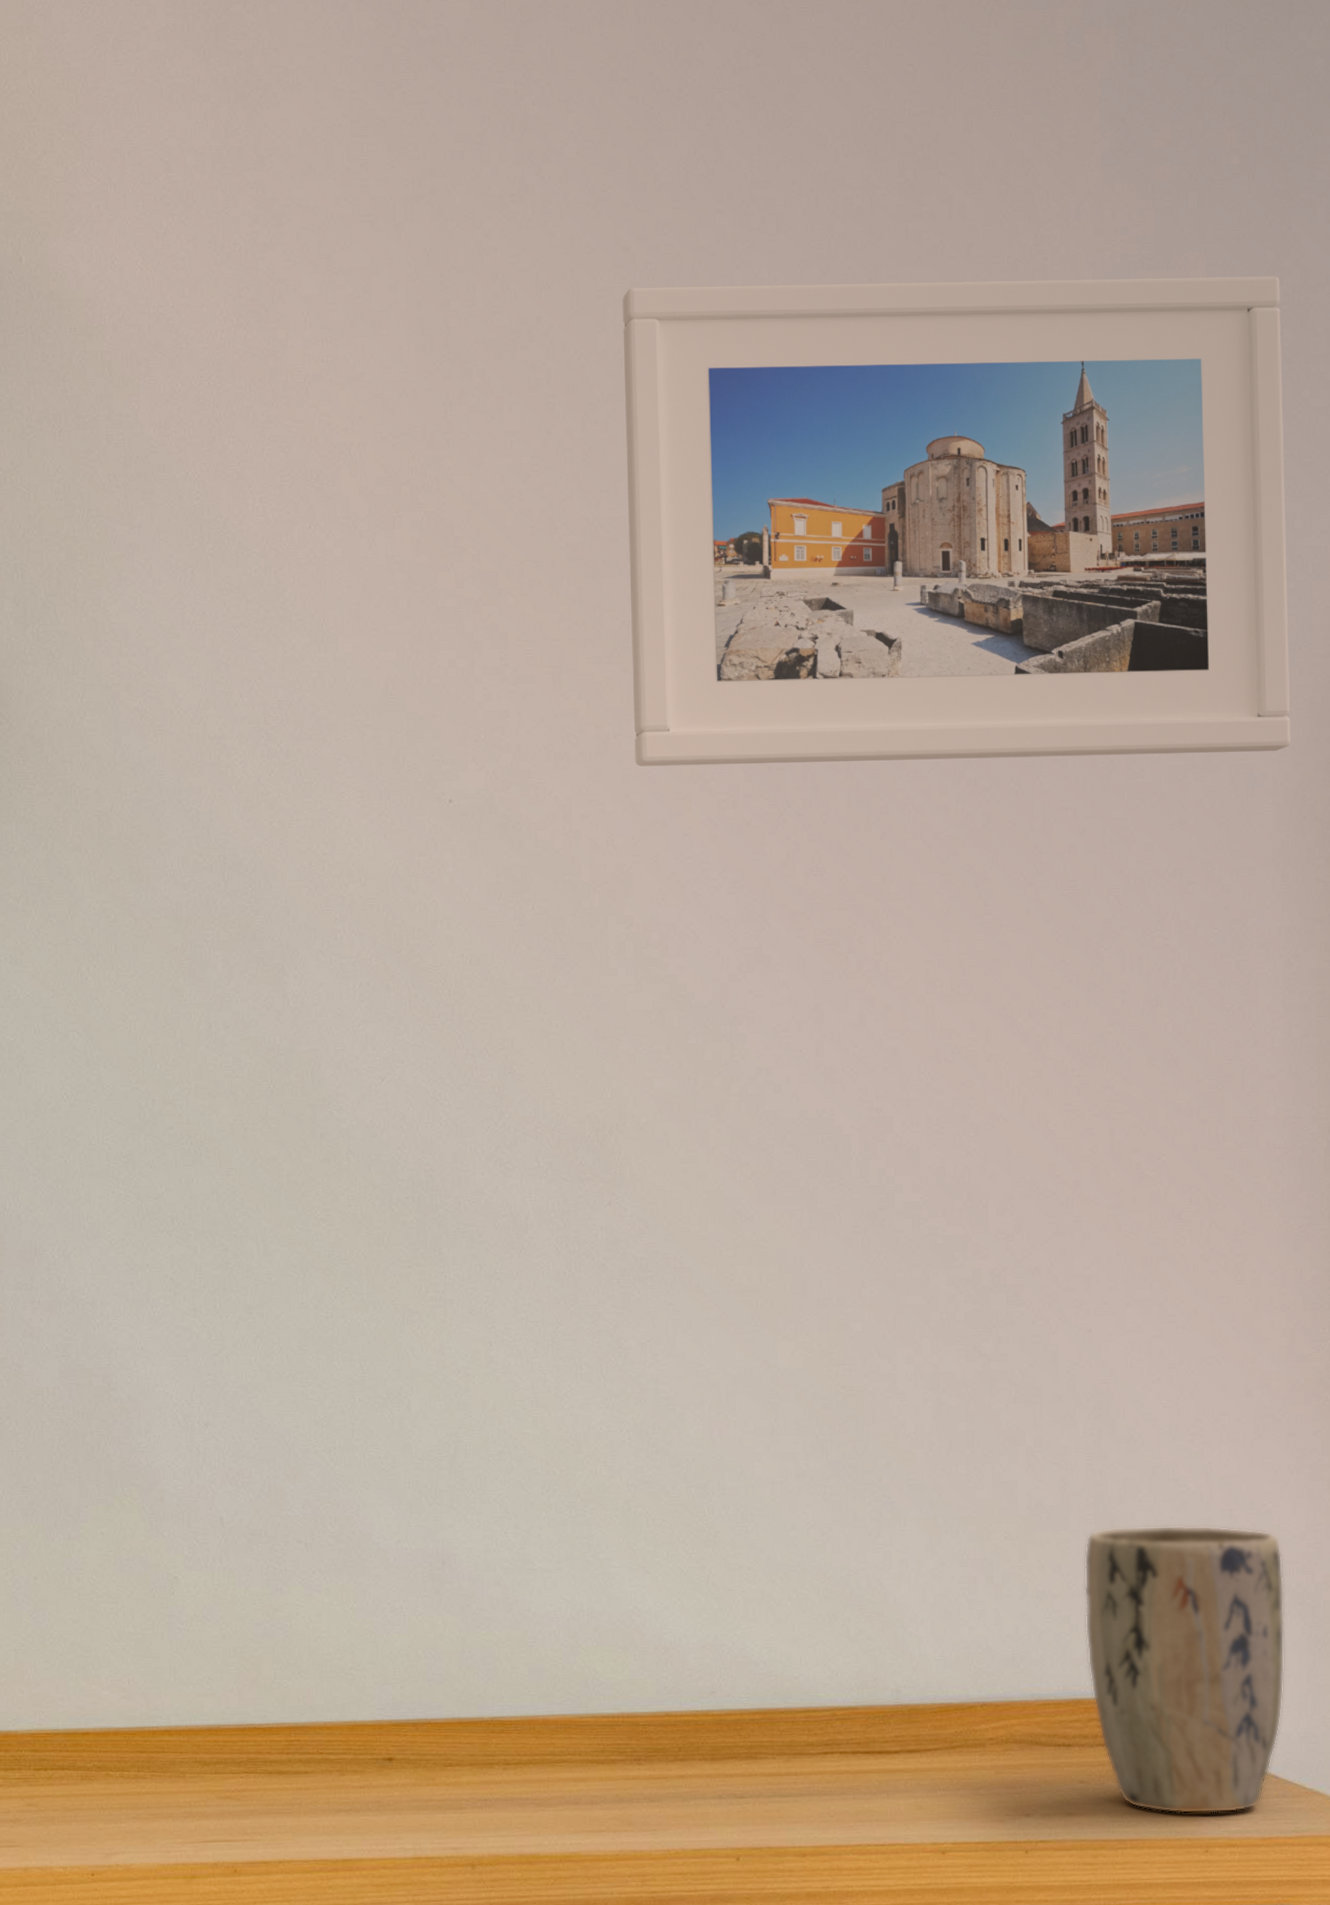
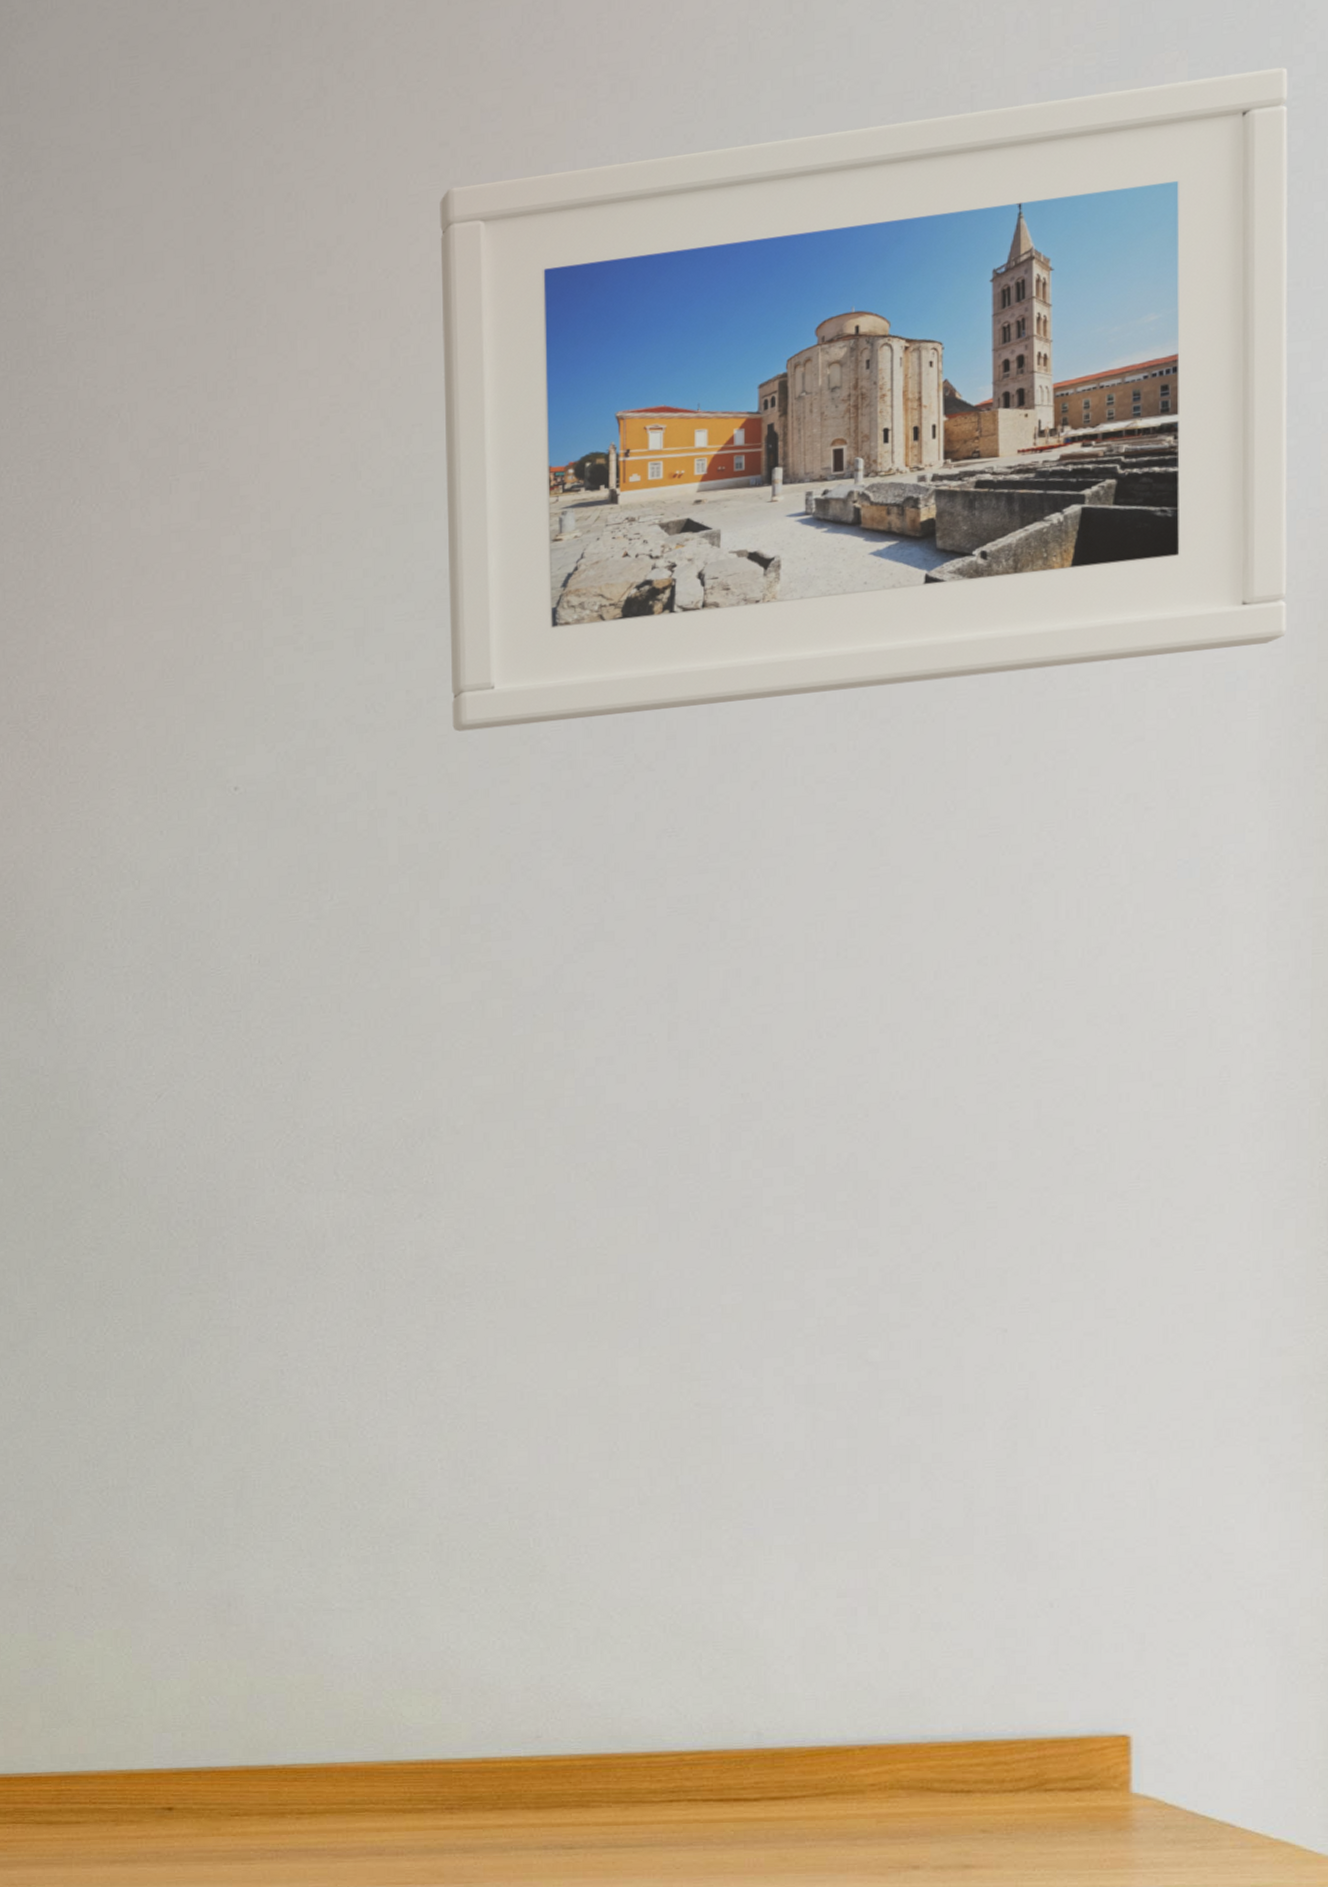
plant pot: present [1084,1525,1285,1814] -> none [991,1545,1249,1867]

